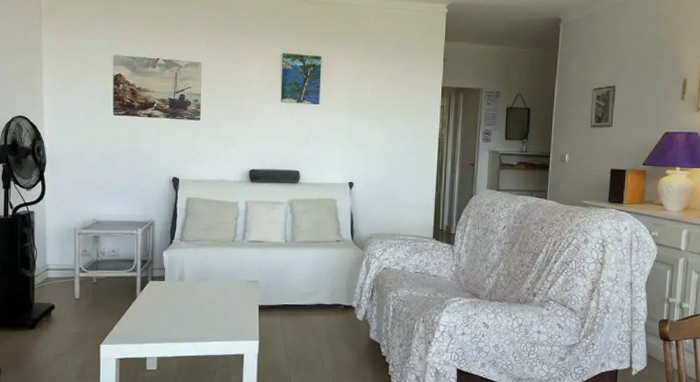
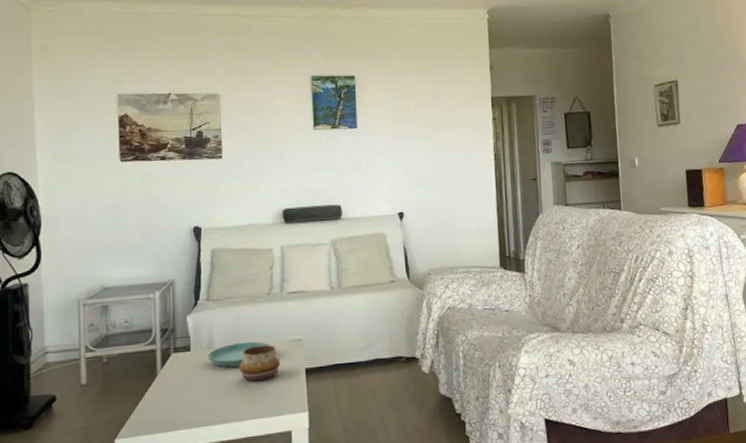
saucer: none [178,279,231,298] -> present [207,342,271,368]
decorative bowl: none [204,282,239,311] -> present [239,345,281,381]

